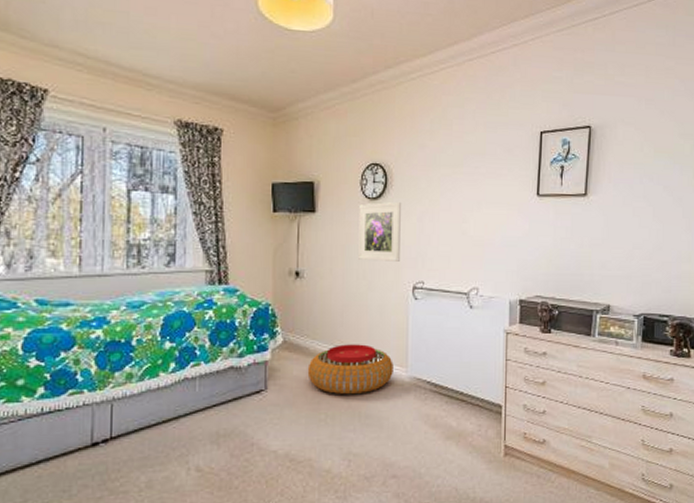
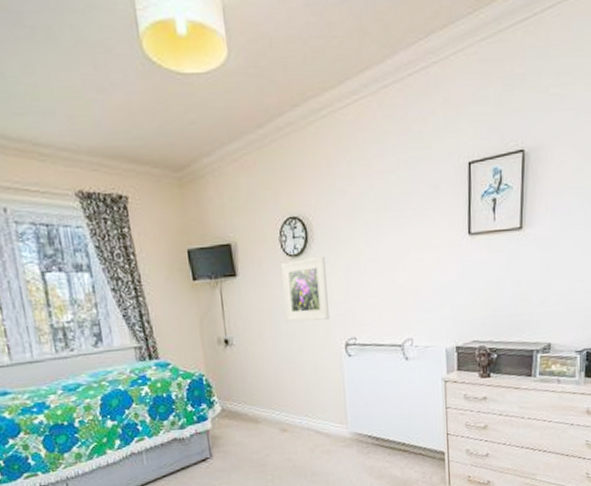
pouf: present [307,344,393,395] -> none [248,405,334,456]

